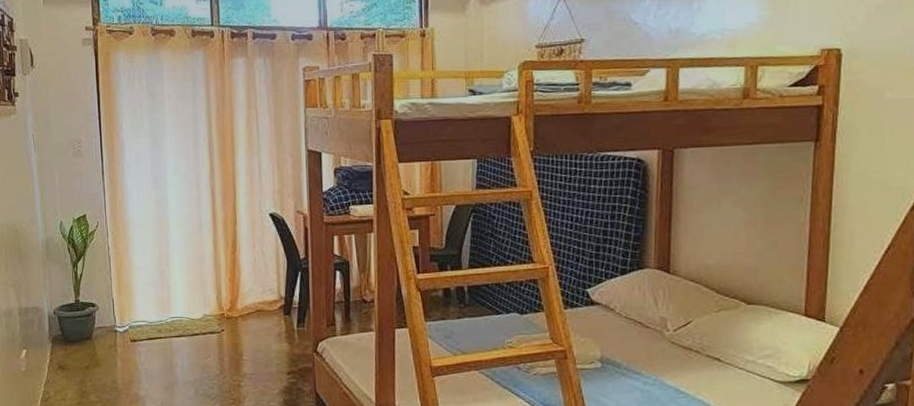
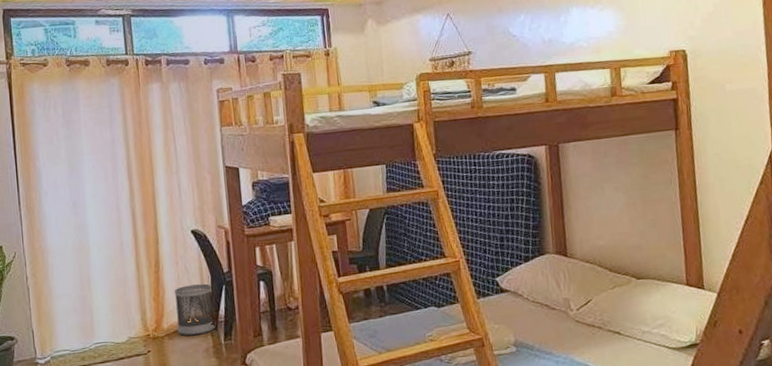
wastebasket: none [250,268,290,319] -> present [174,283,216,336]

